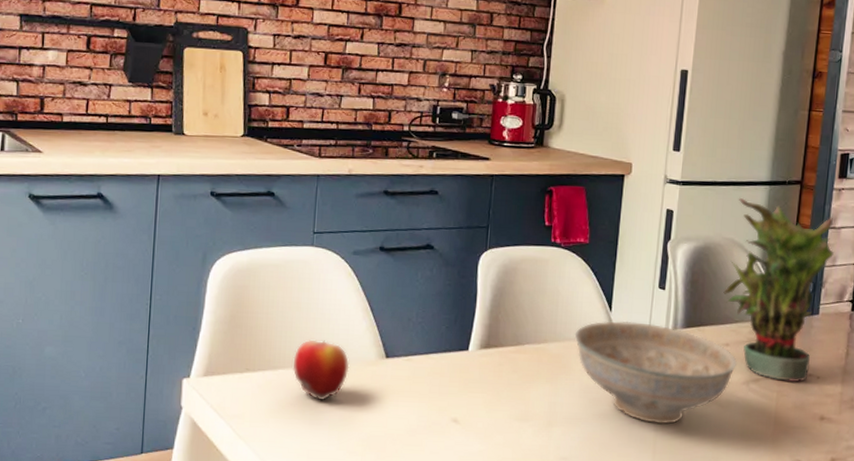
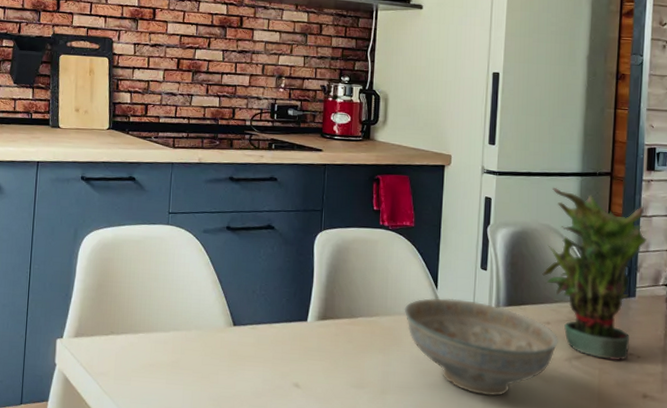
apple: present [292,339,350,401] -> none [151,307,201,363]

